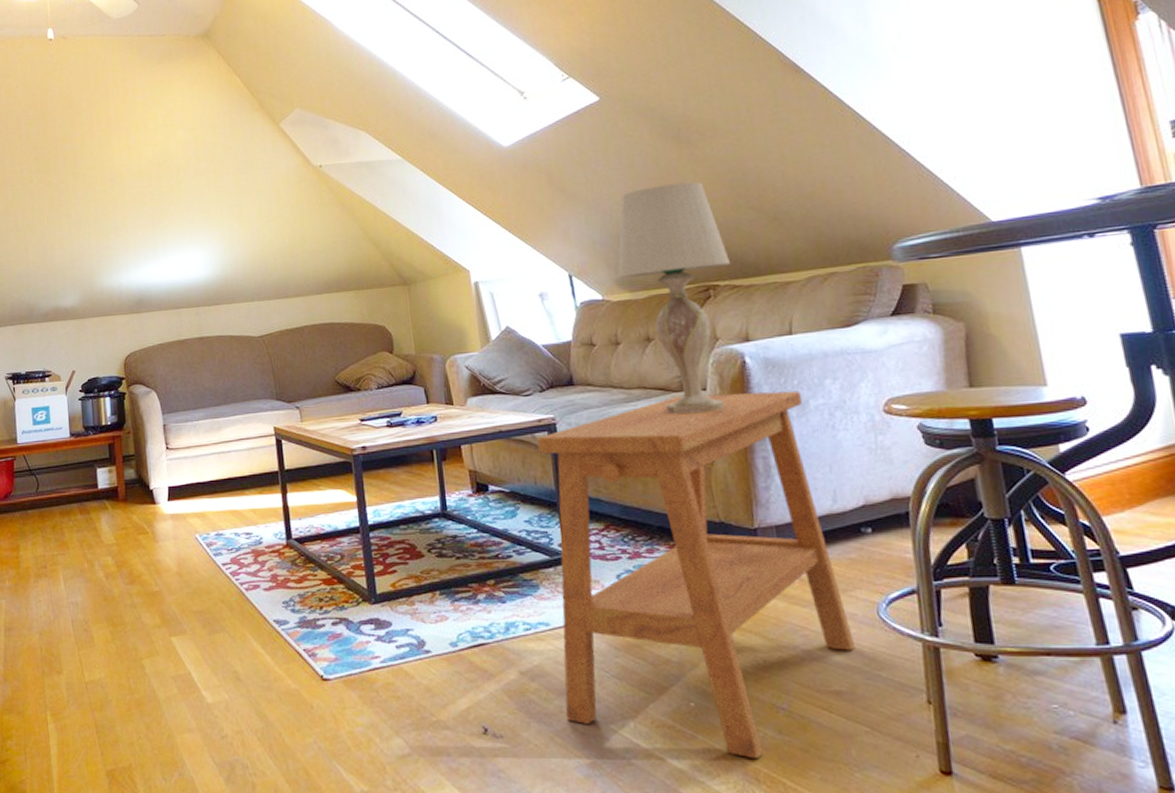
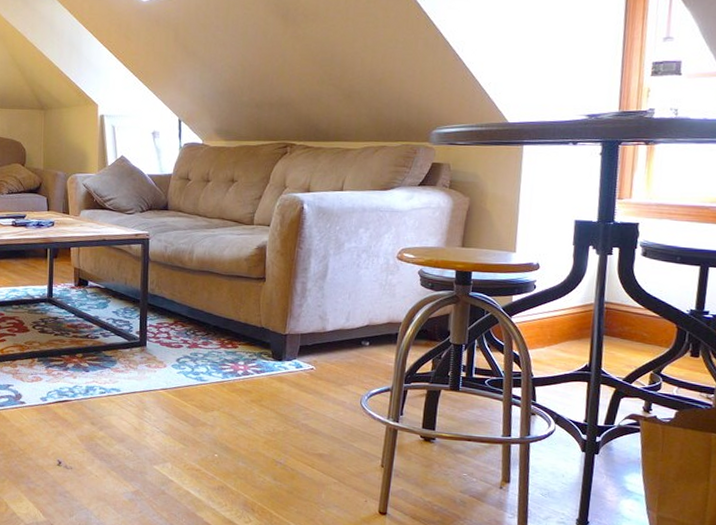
side table: present [537,390,856,759] -> none [122,228,340,496]
table lamp: present [618,182,730,415] -> none [218,55,307,244]

